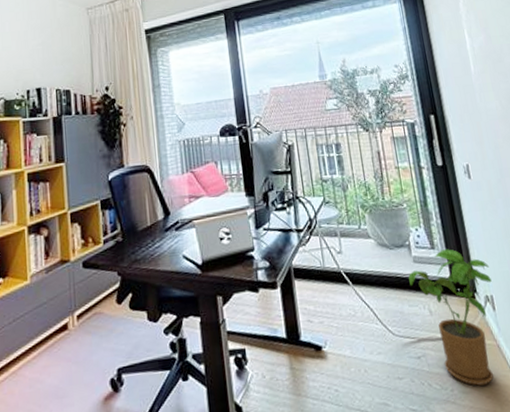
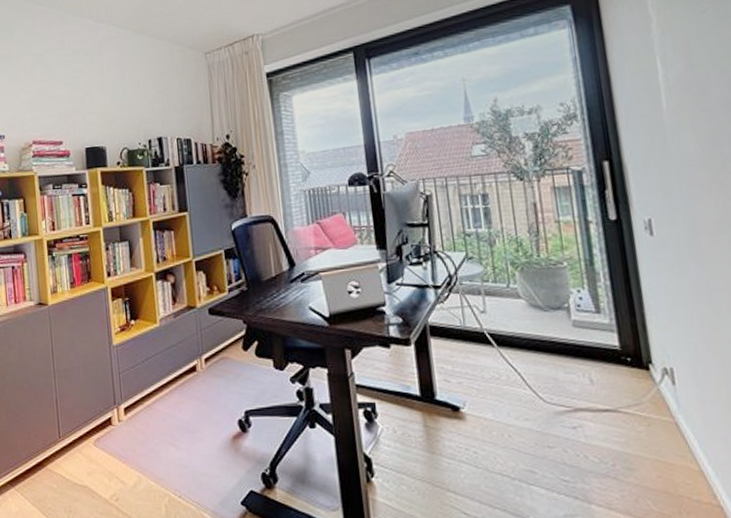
house plant: present [408,249,494,386] -> none [566,314,673,464]

